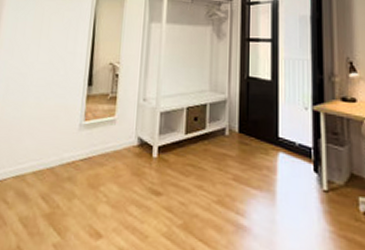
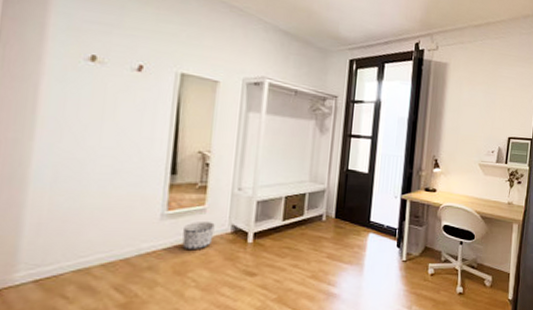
planter: none [96,133,123,163] -> present [182,222,215,251]

